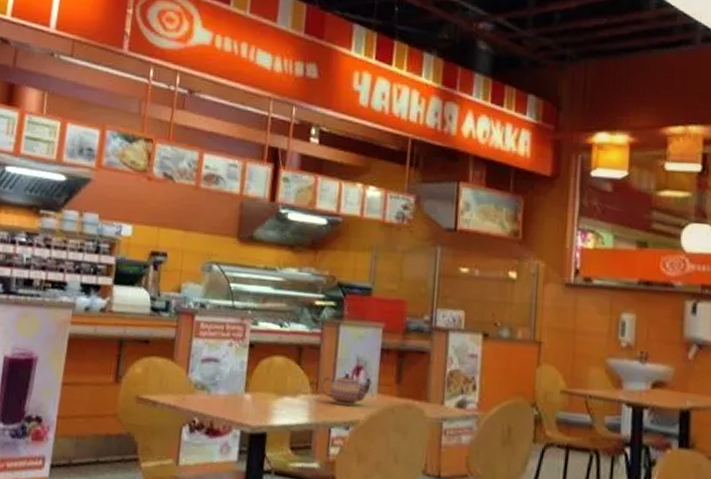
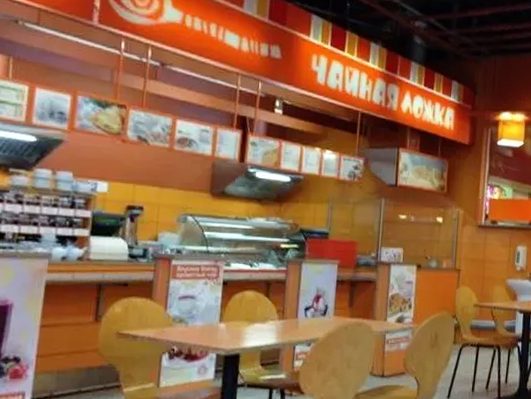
teapot: present [321,373,371,406] -> none [286,301,328,327]

